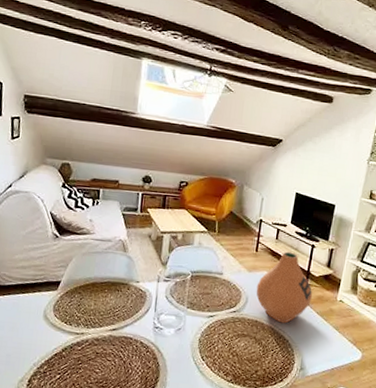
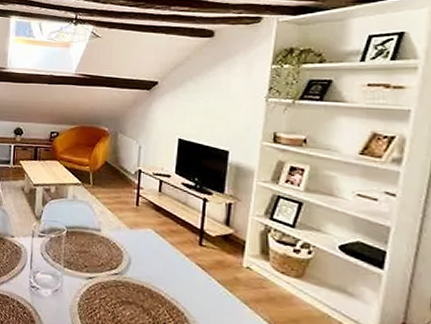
vase: present [256,251,313,324] -> none [139,206,210,292]

